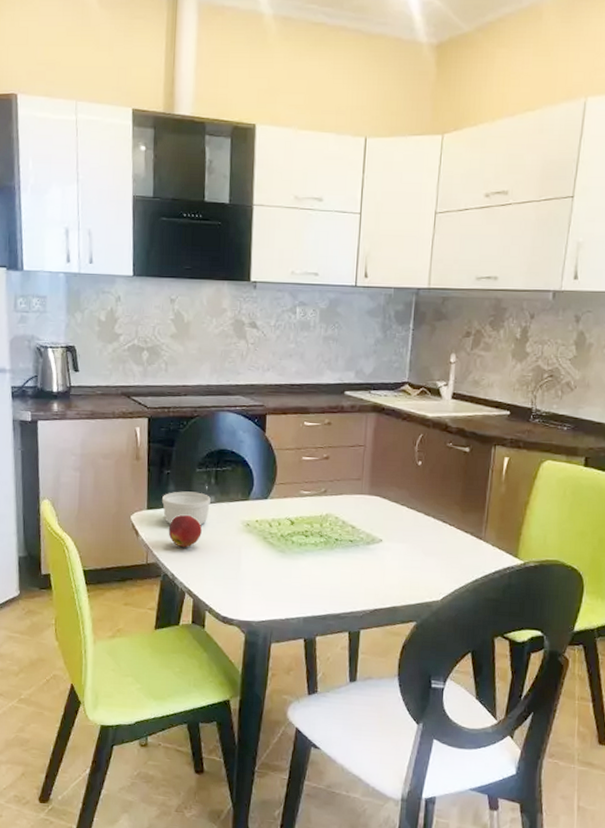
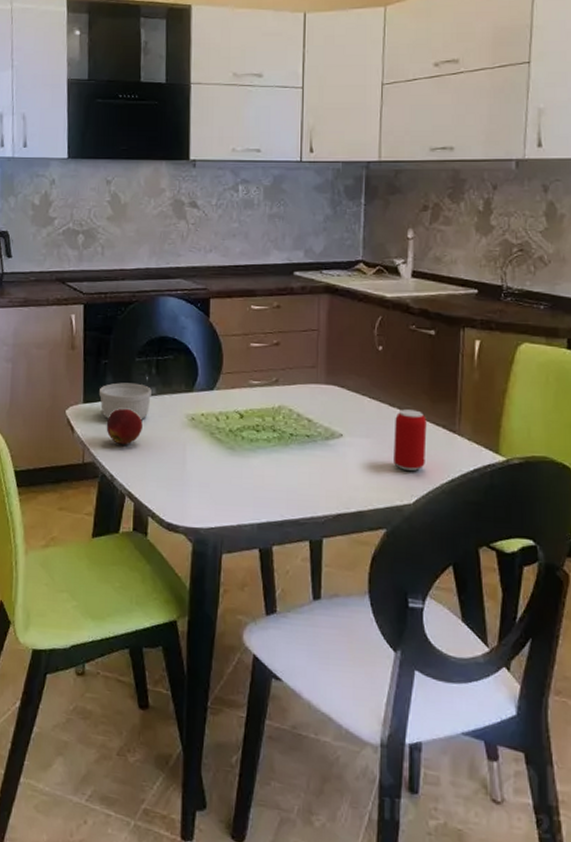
beverage can: none [426,518,457,573] -> present [394,409,427,472]

